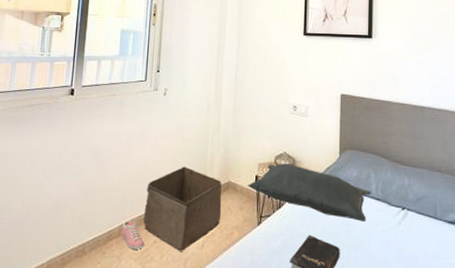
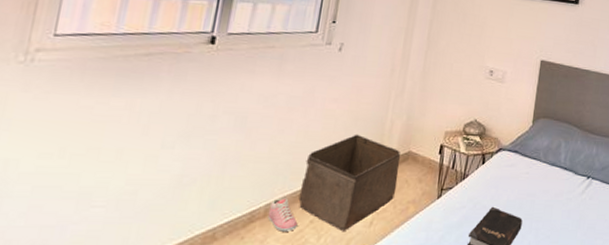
cushion: present [247,163,372,221] -> none [429,132,560,191]

